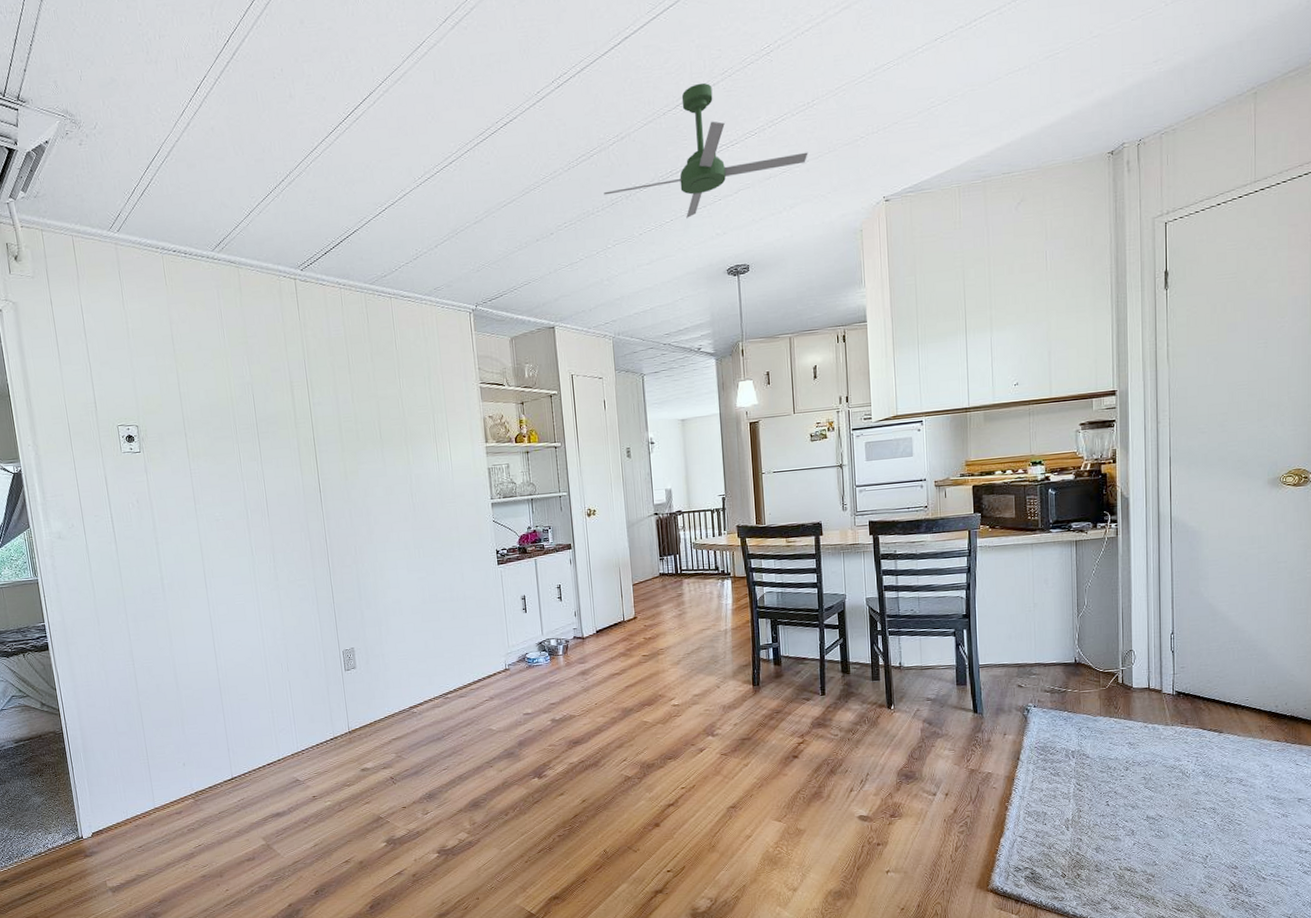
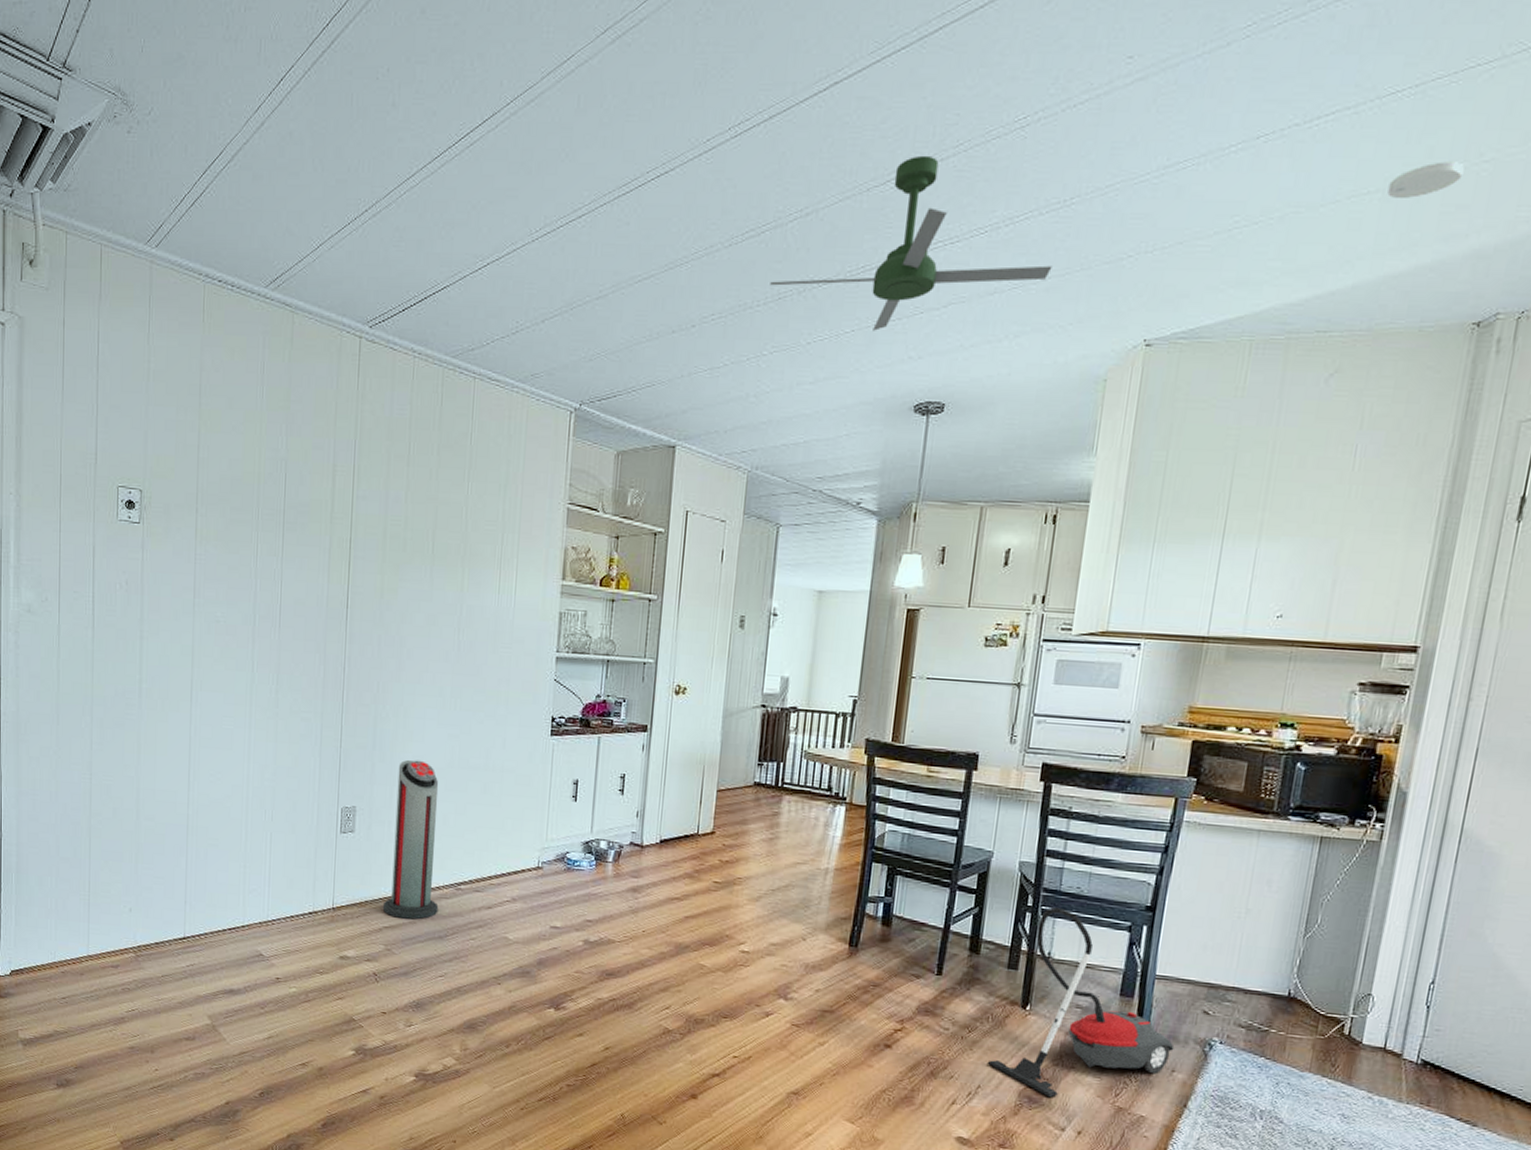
air purifier: none [382,602,434,730] -> present [382,760,439,920]
vacuum cleaner: none [870,628,1003,773] -> present [987,907,1175,1098]
smoke detector: none [1032,39,1081,71] -> present [1387,161,1464,198]

